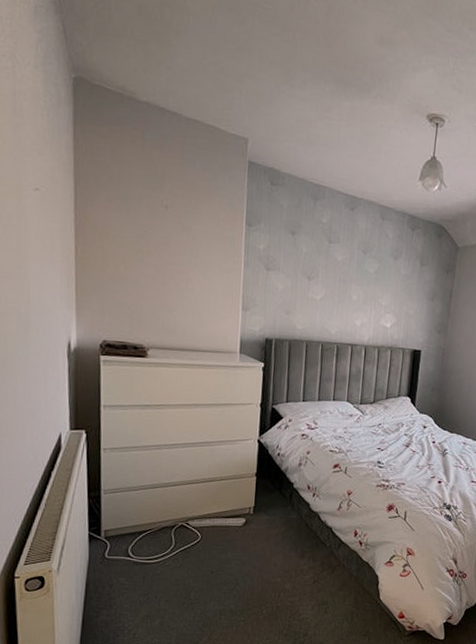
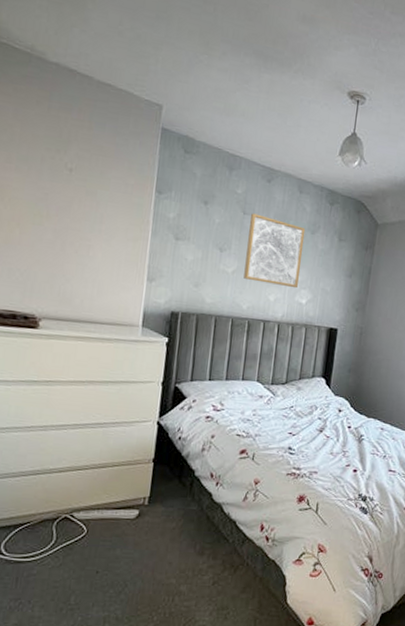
wall art: none [331,241,389,313] -> present [243,213,306,289]

